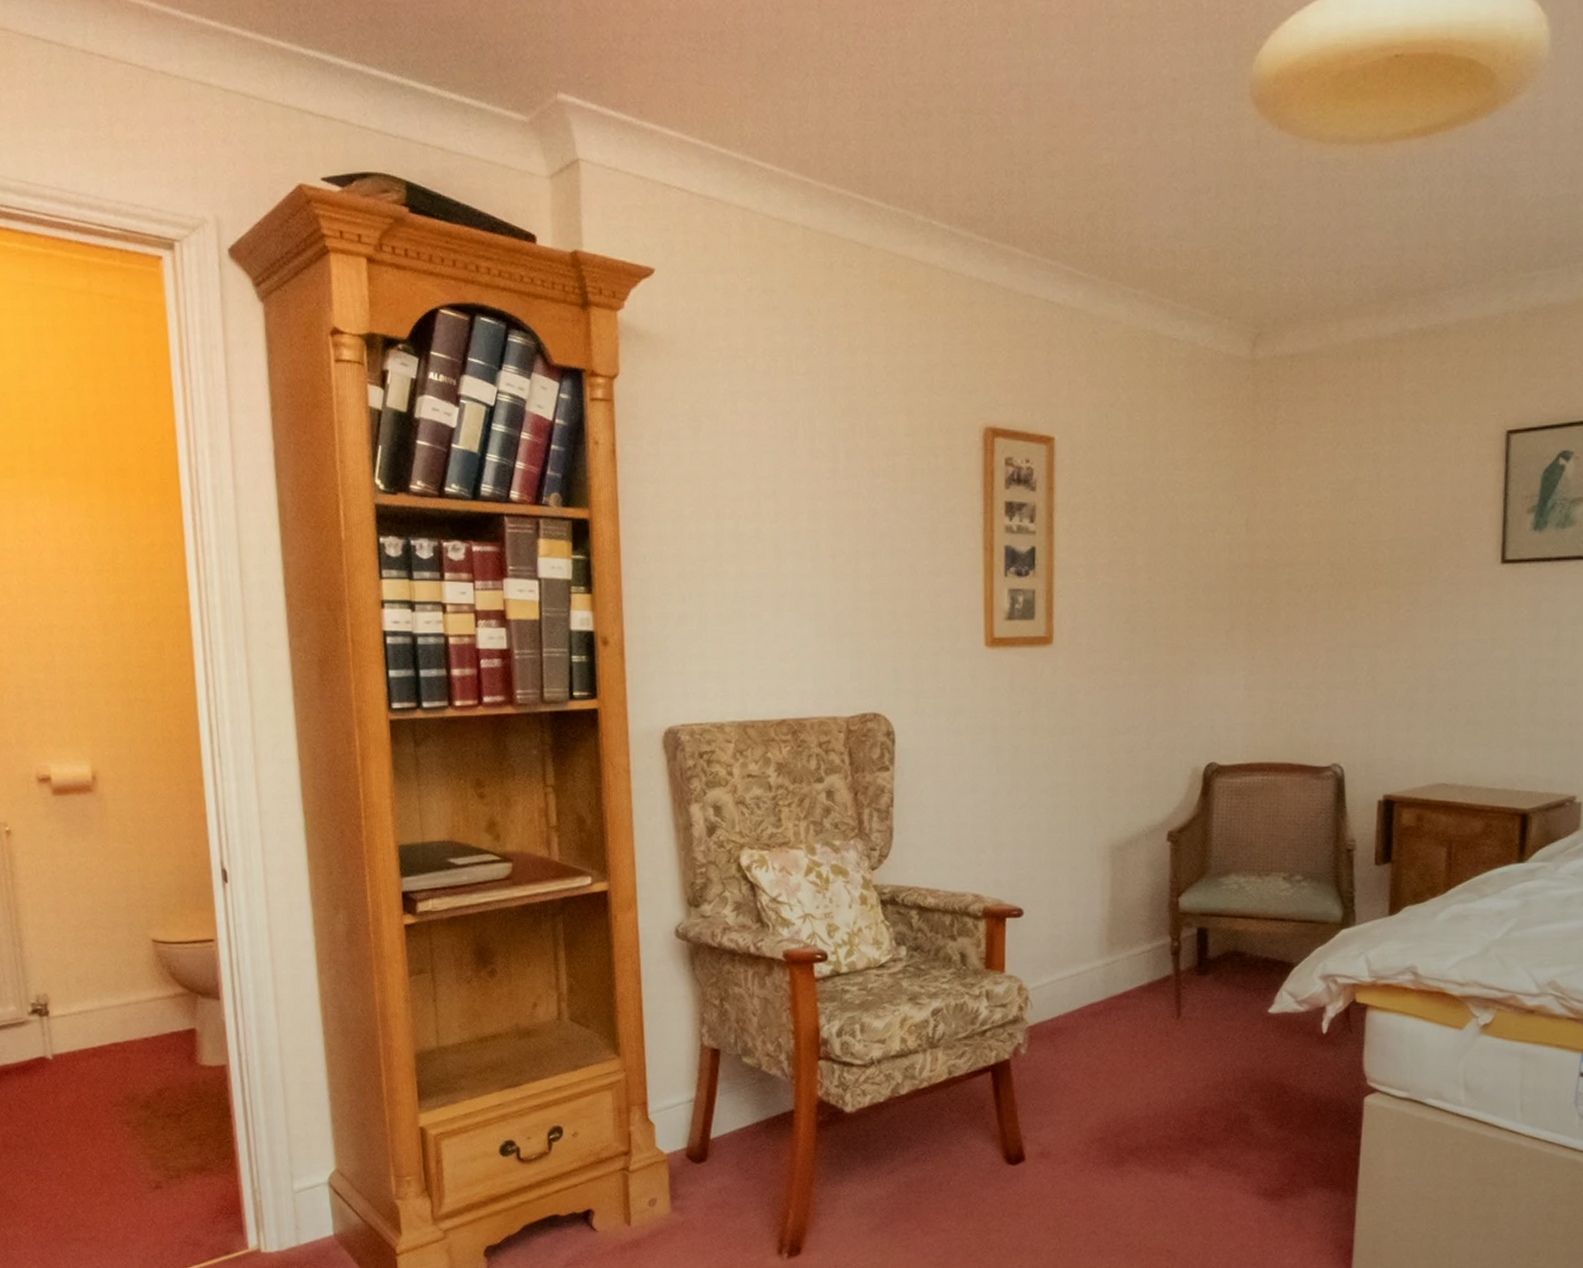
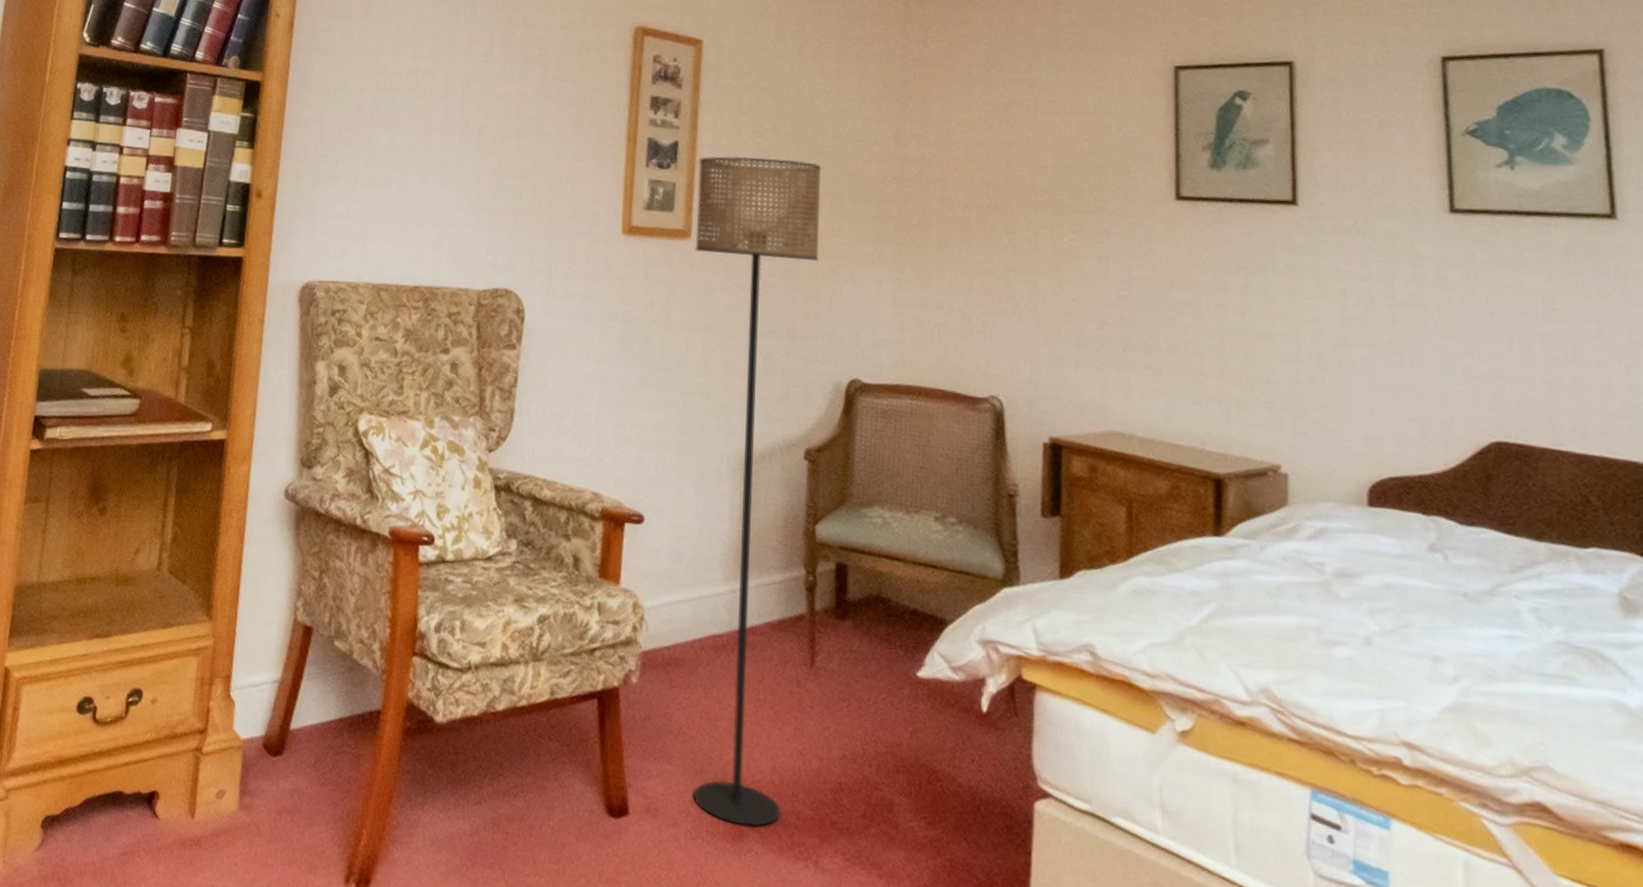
floor lamp: none [1057,556,1177,1154] -> present [693,156,822,827]

